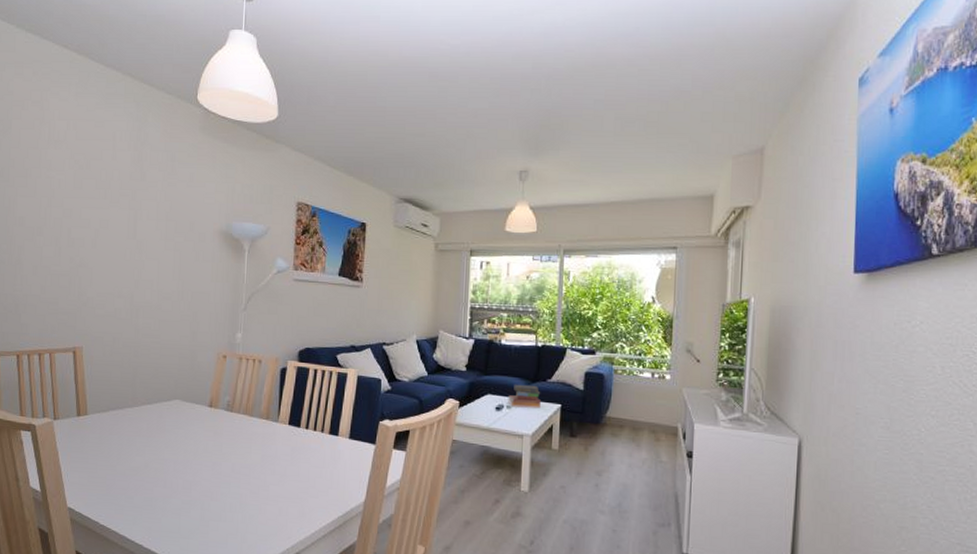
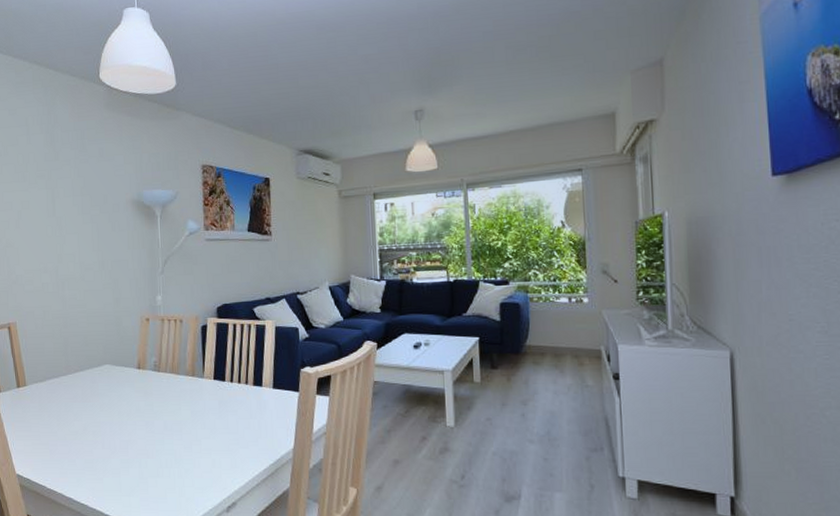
books: present [508,384,541,409] -> none [425,320,458,344]

